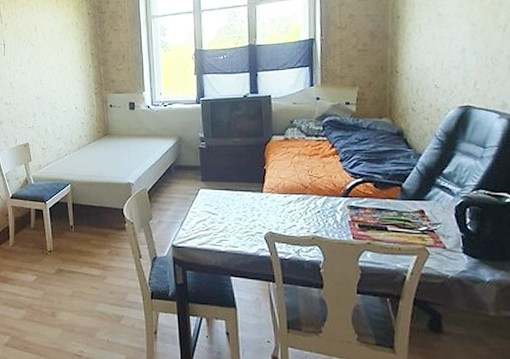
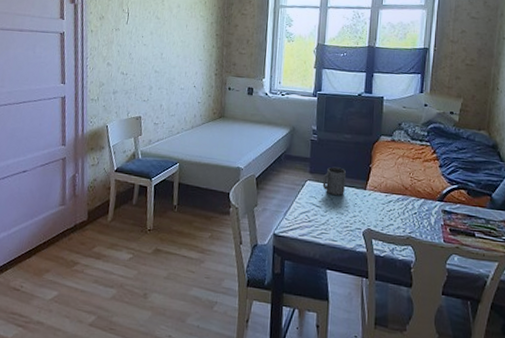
mug: none [216,172,240,201] -> present [322,166,346,195]

